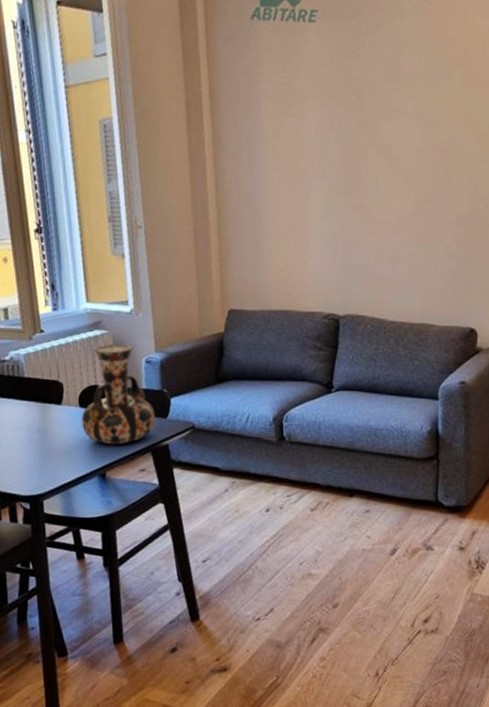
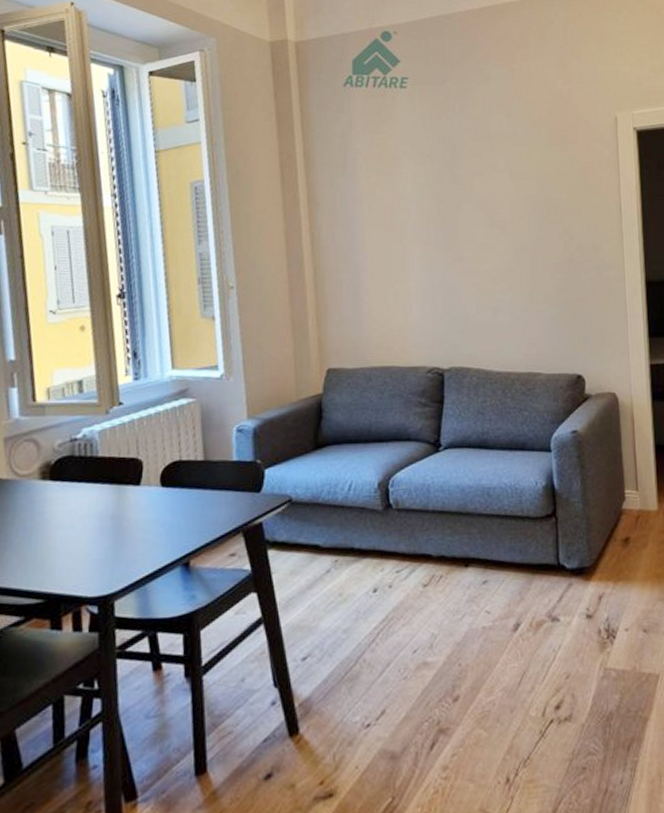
decorative vase: present [81,345,156,445] -> none [162,413,248,528]

